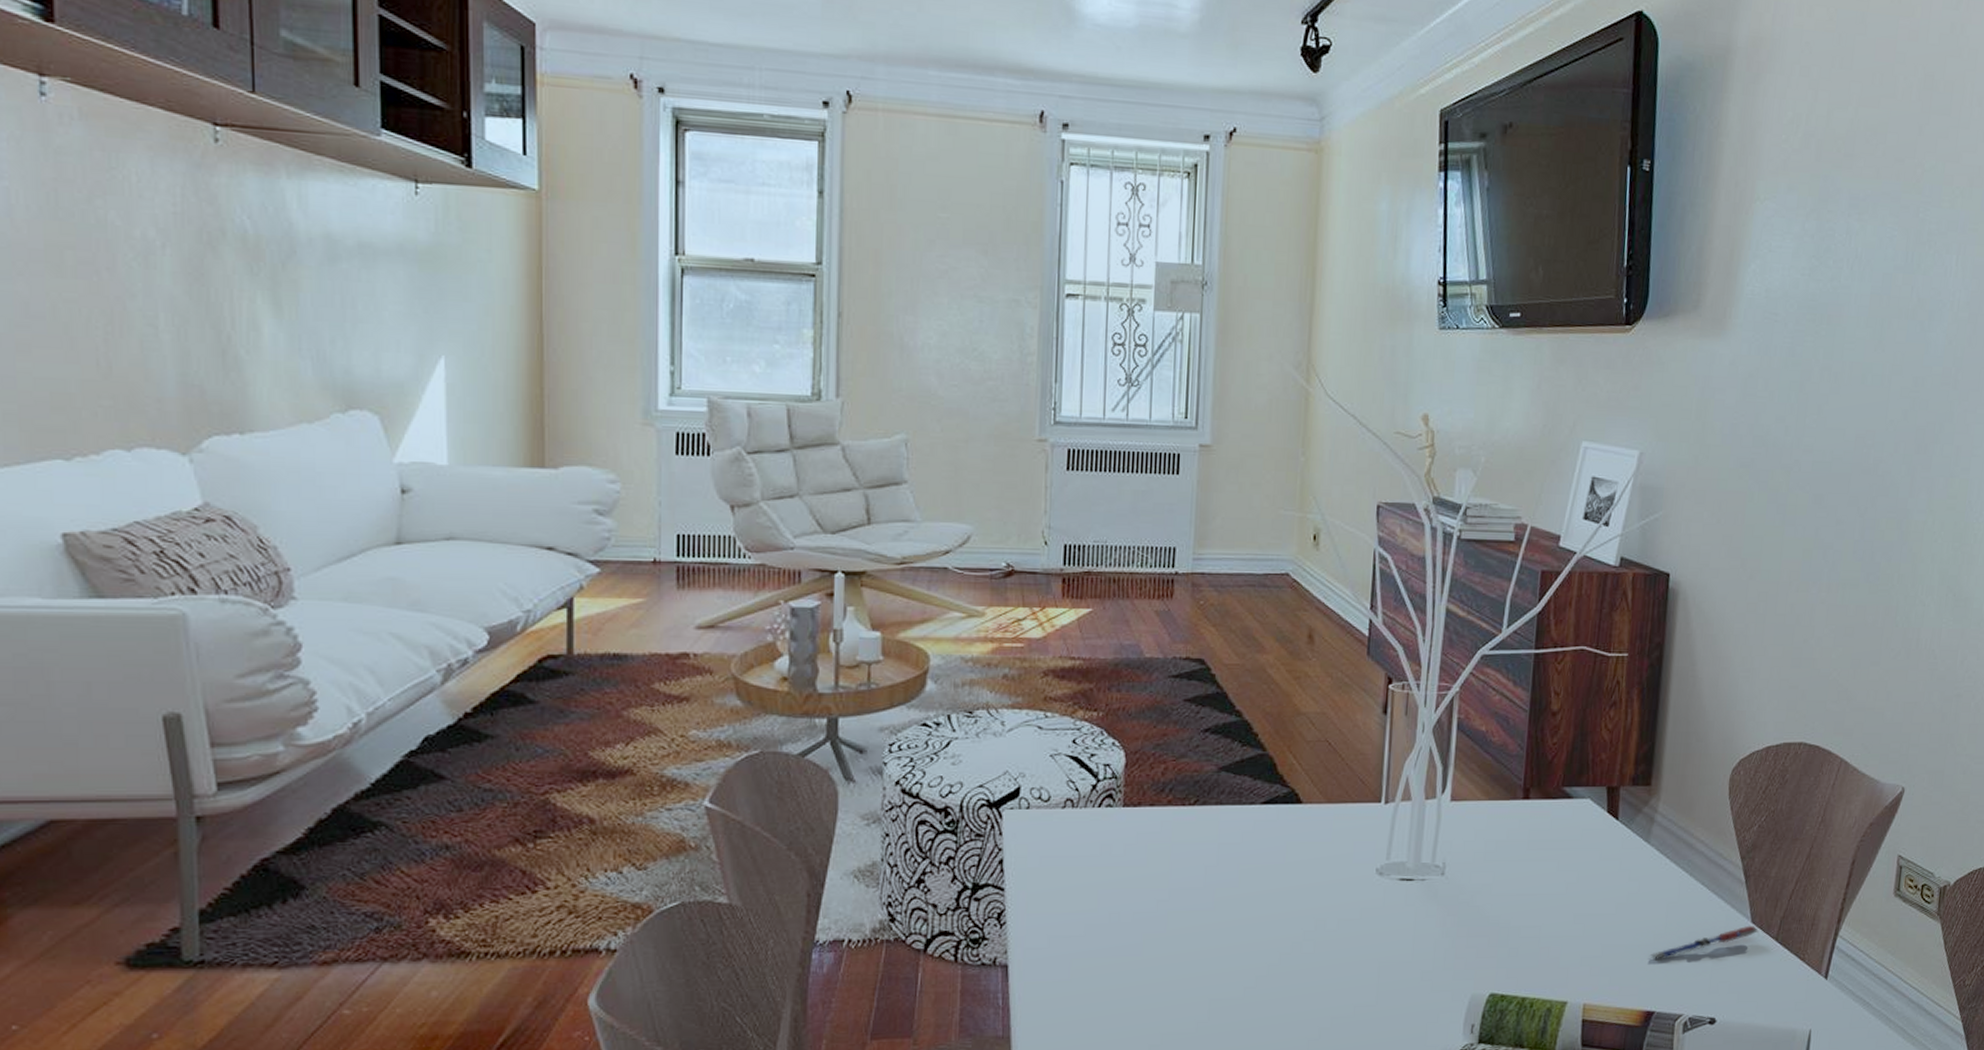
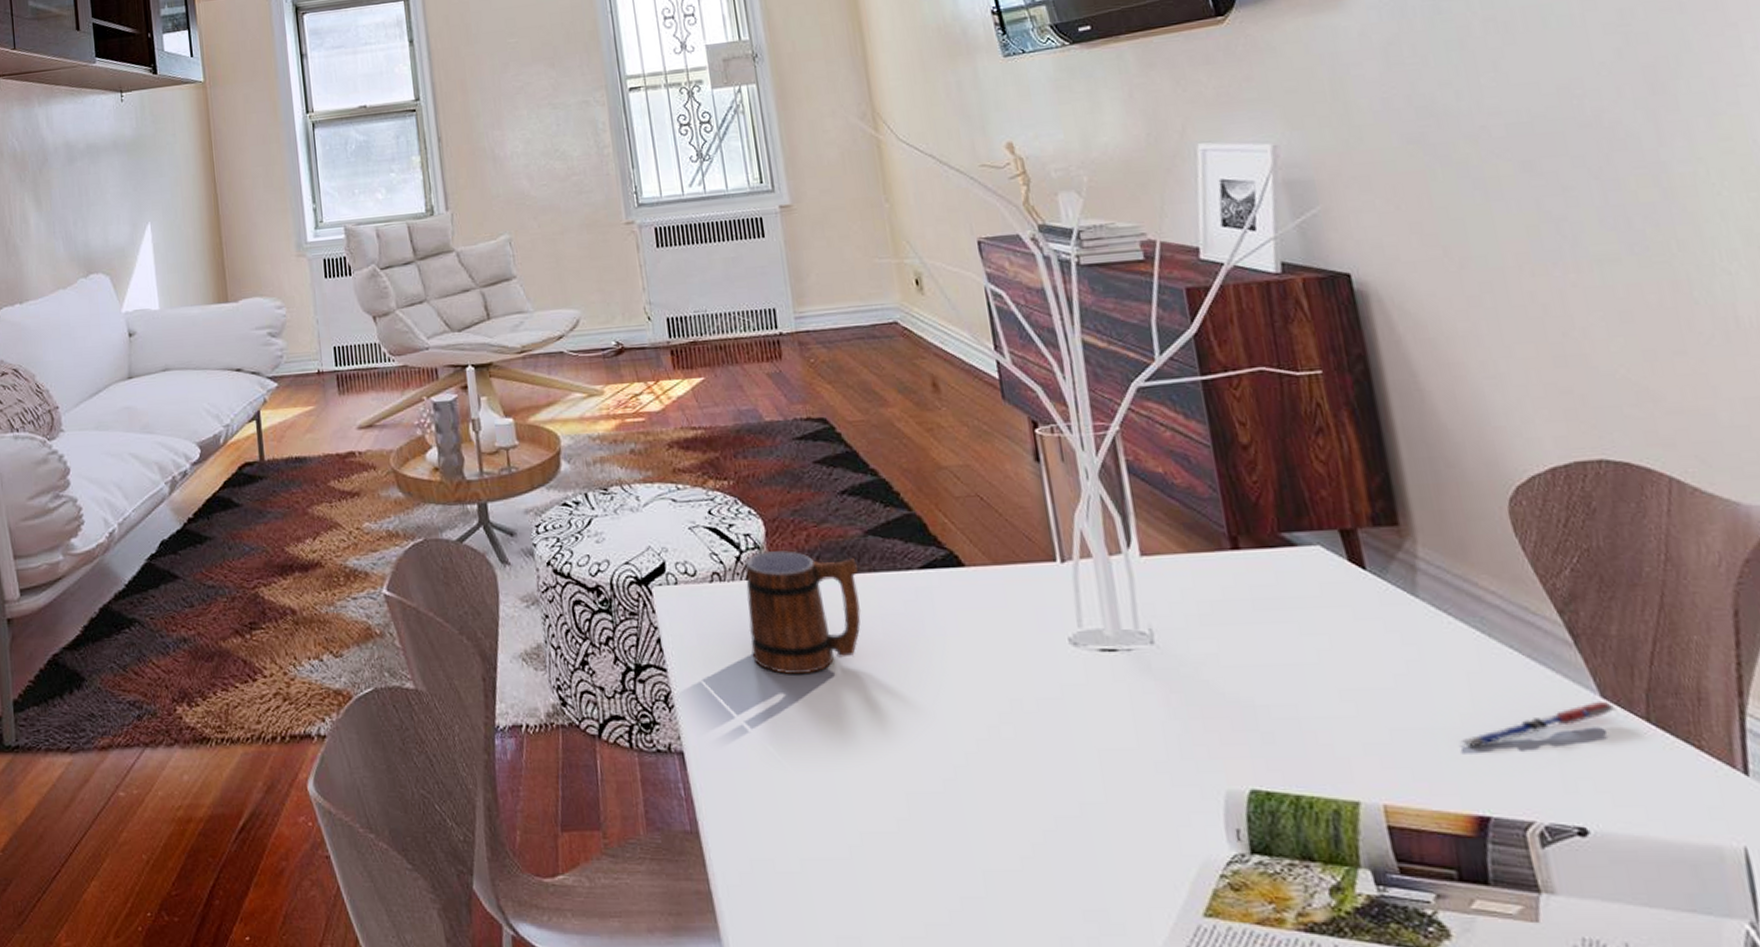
mug: none [1091,780,1206,895] -> present [744,550,862,674]

